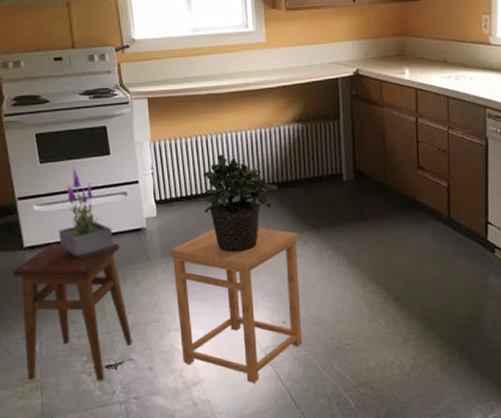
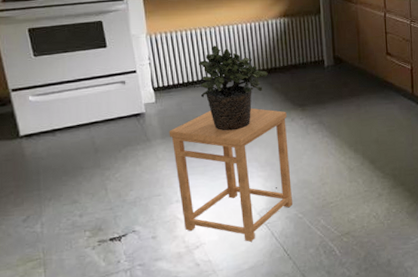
stool: present [12,244,133,382] -> none [8,128,136,258]
potted plant: present [58,166,113,259] -> none [56,58,113,144]

